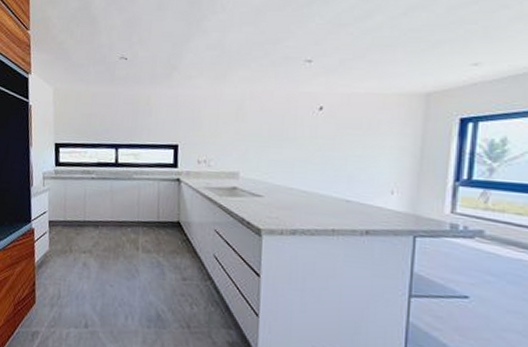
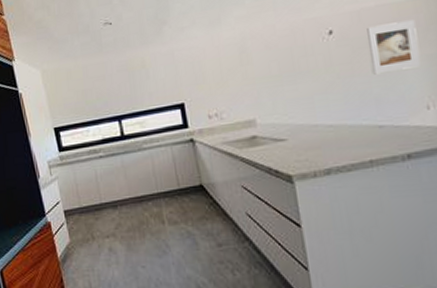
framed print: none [350,110,396,155] -> present [367,20,420,75]

